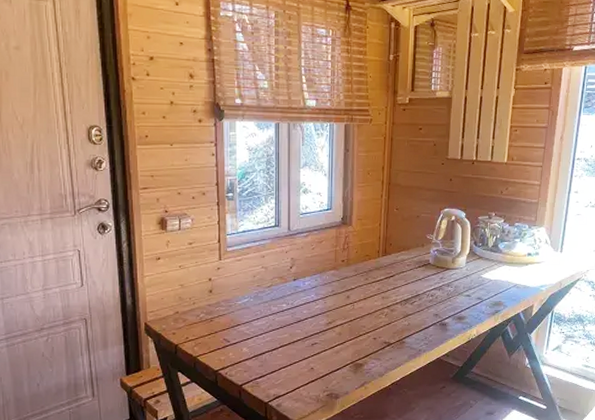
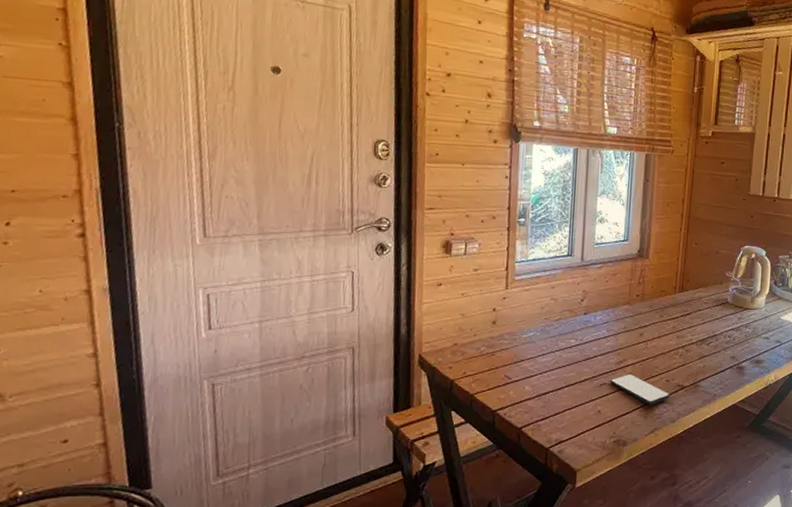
smartphone: none [322,333,377,361] -> present [611,373,670,405]

